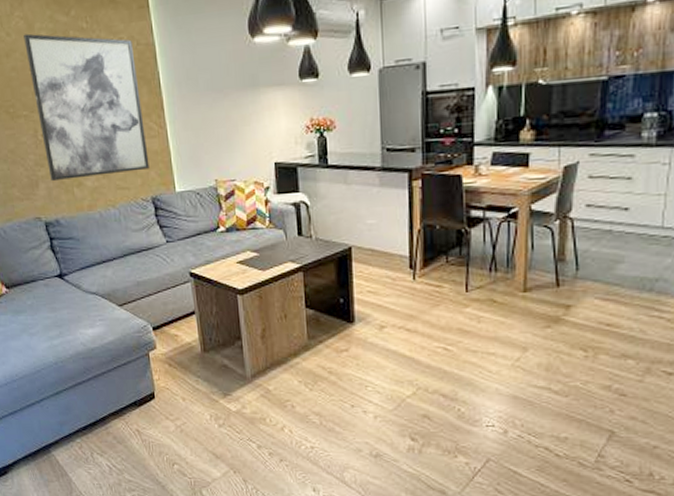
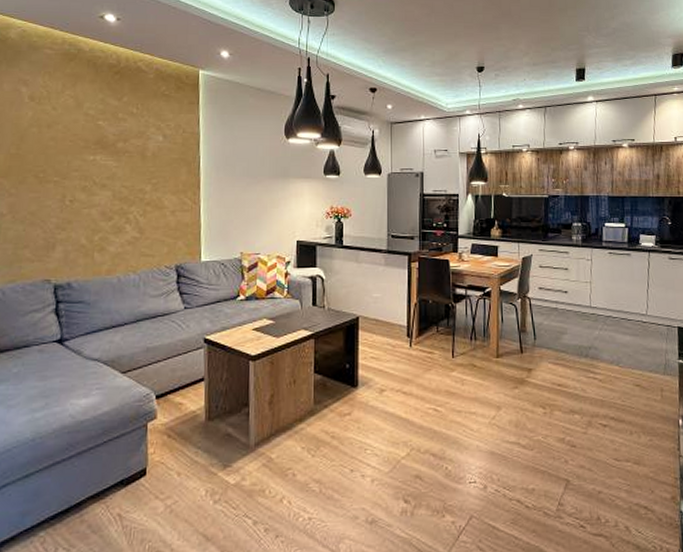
wall art: present [23,33,150,182] -> none [69,110,179,245]

